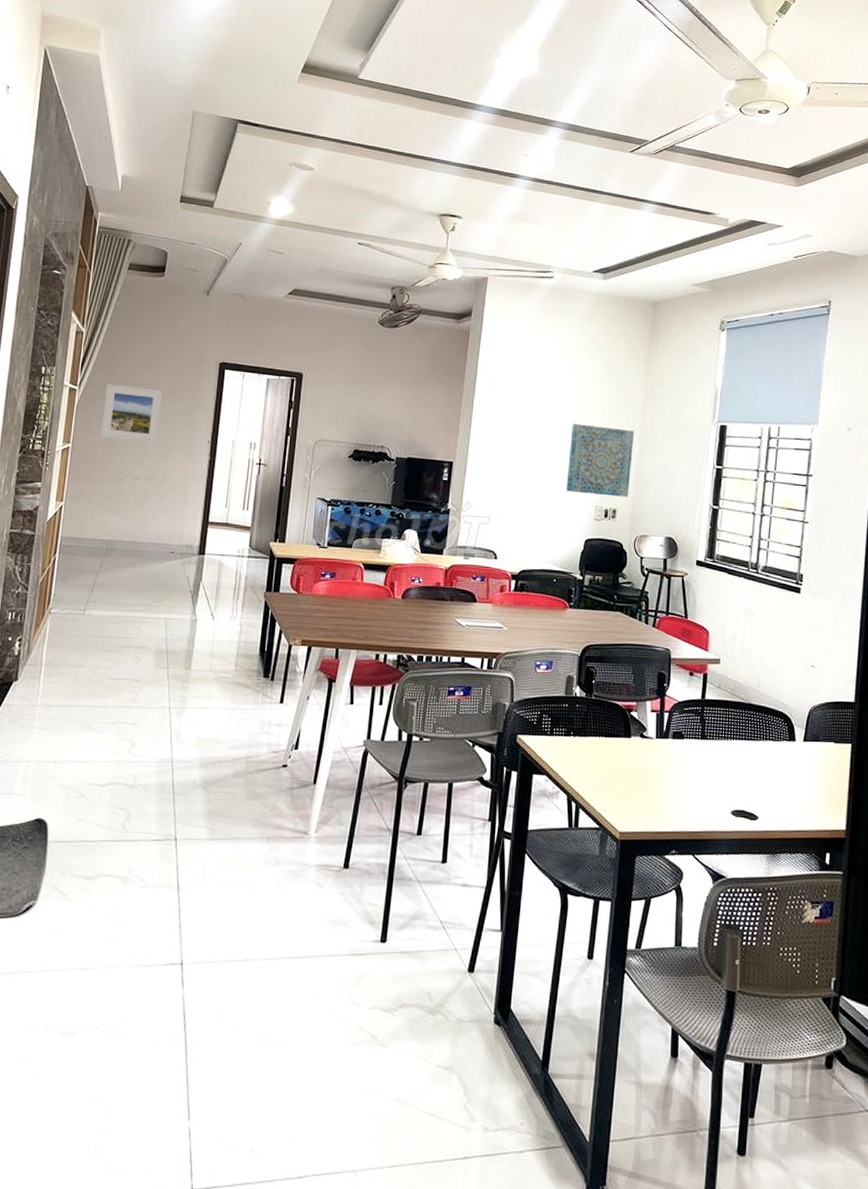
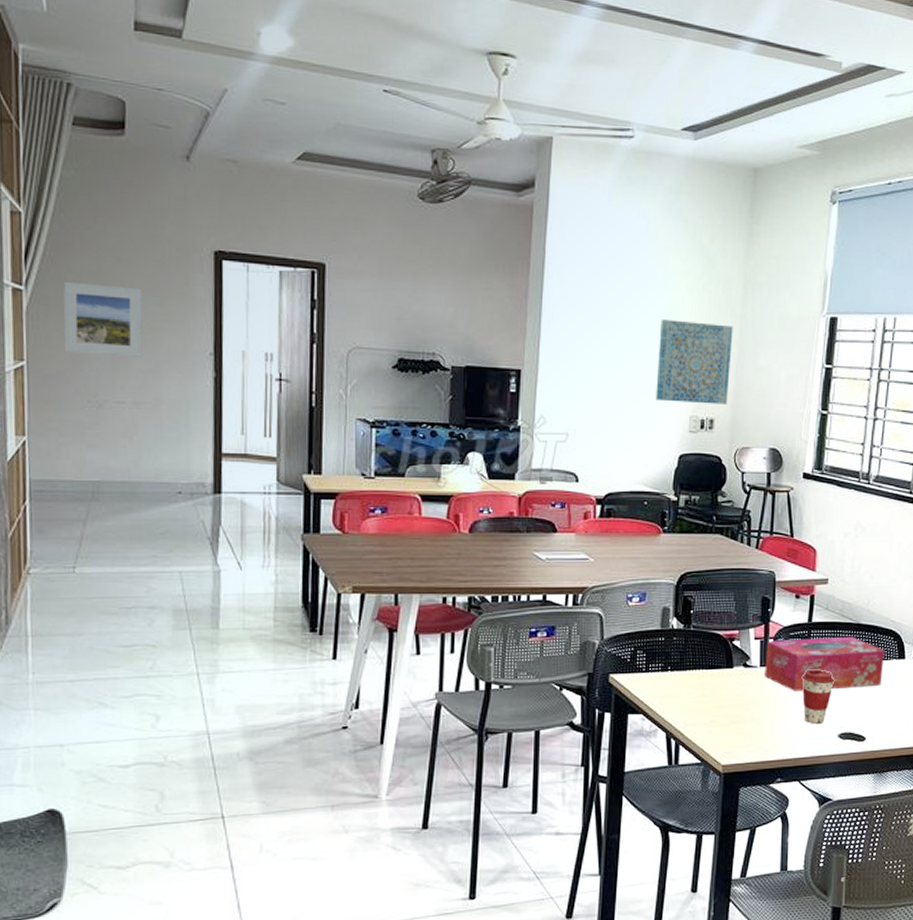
tissue box: none [660,714,775,766] -> present [765,636,885,691]
coffee cup: none [696,744,726,799] -> present [802,669,834,724]

